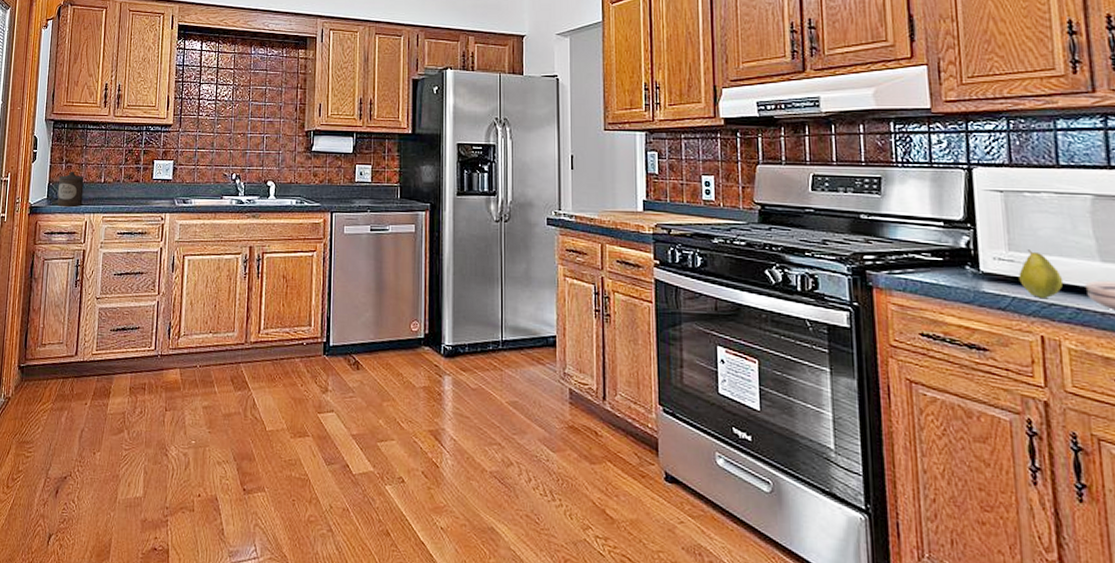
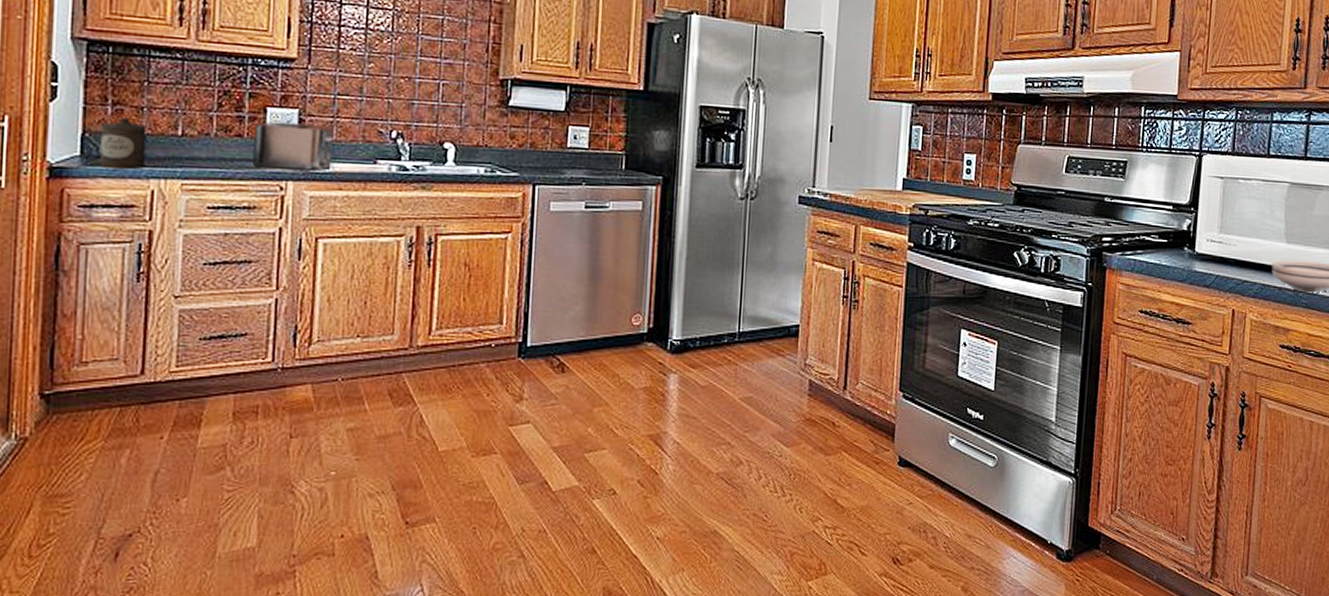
toaster: none [145,170,195,206] -> present [253,121,334,172]
fruit: present [1019,249,1064,299] -> none [1224,232,1257,277]

